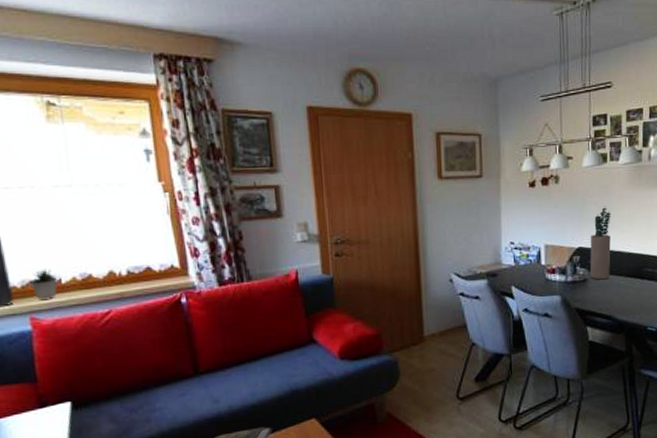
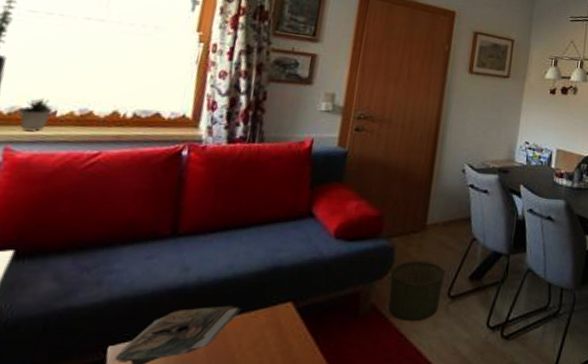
basket: none [397,370,452,423] -> present [388,261,447,320]

